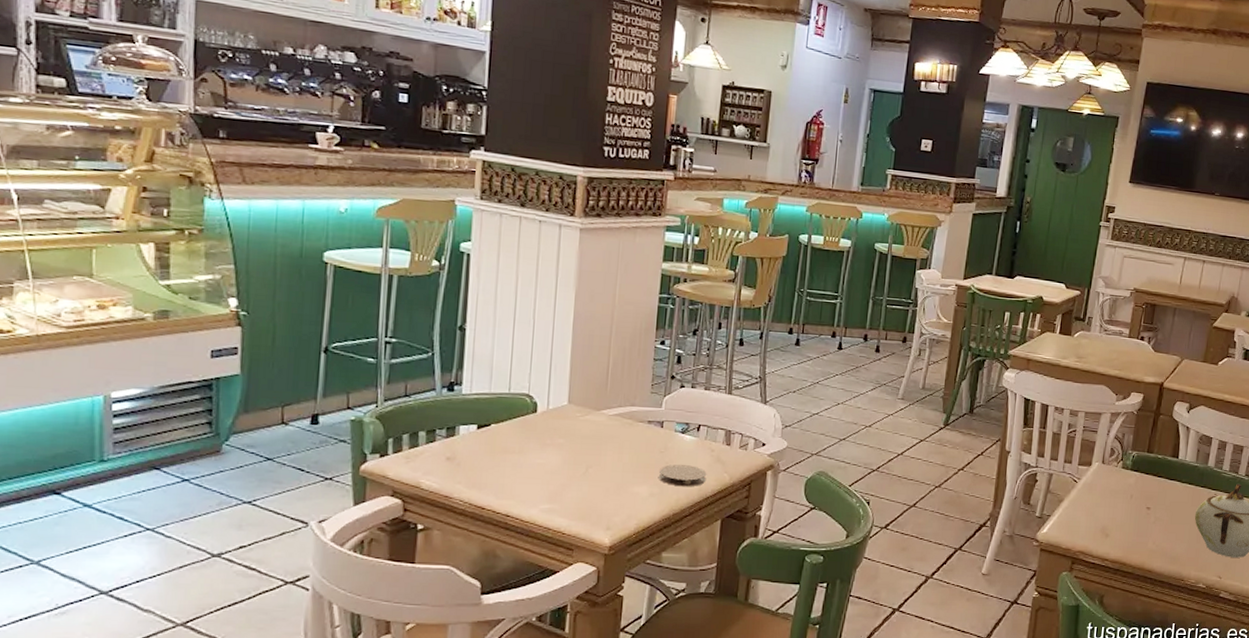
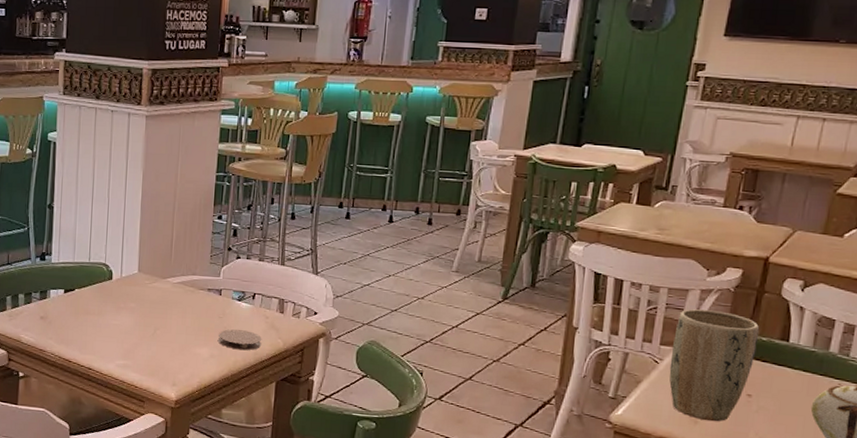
plant pot: none [1085,430,1157,534] -> present [669,308,760,422]

